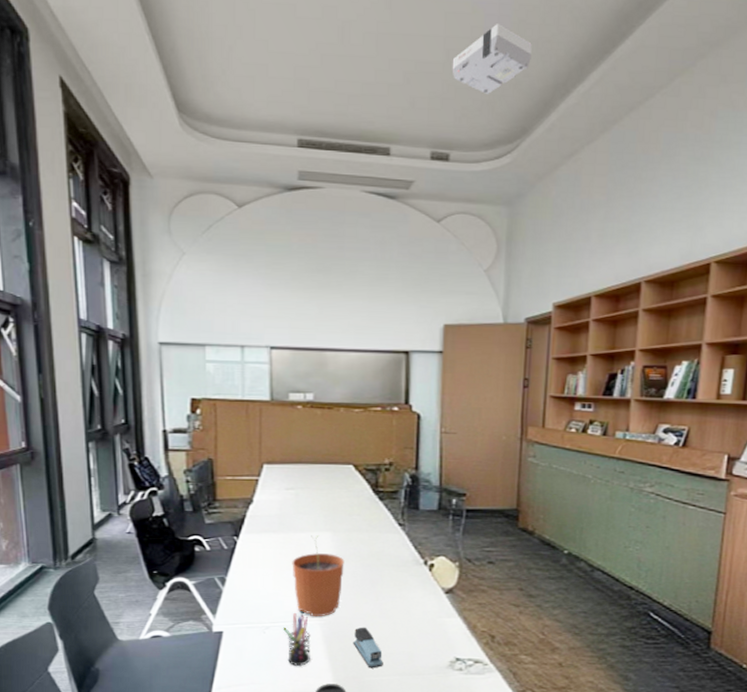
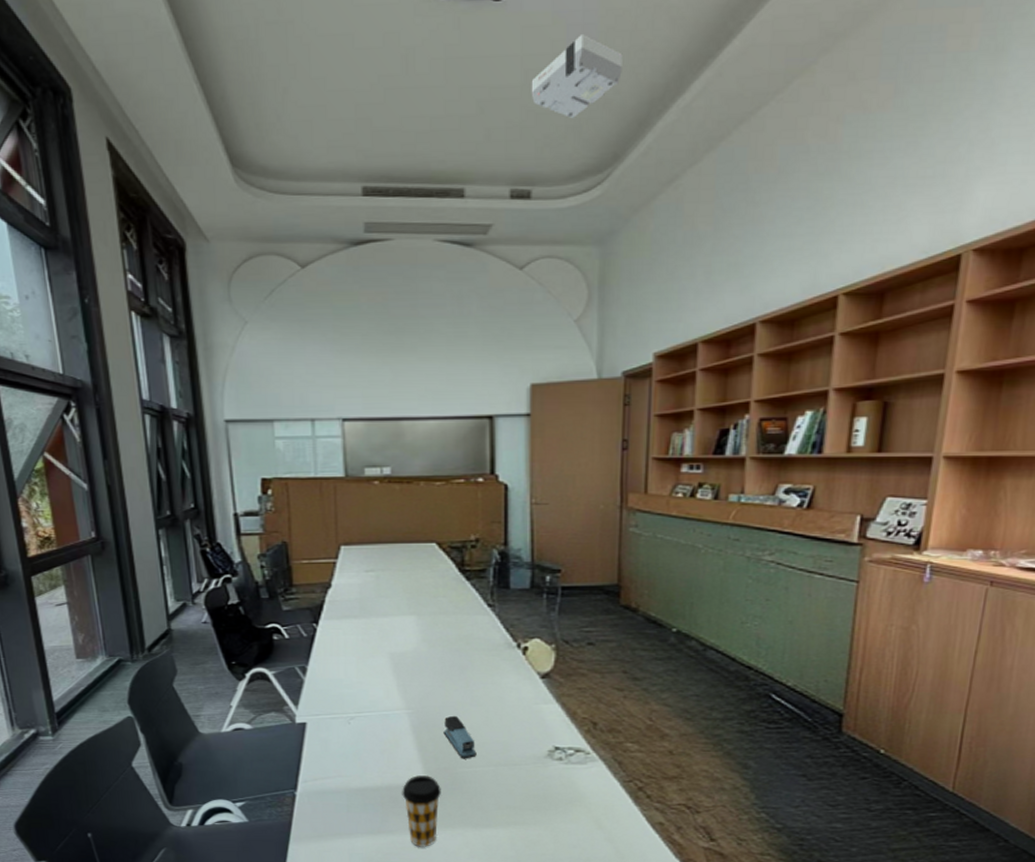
pen holder: present [283,613,311,667] -> none [369,702,399,758]
plant pot: present [292,535,344,617] -> none [375,619,431,706]

